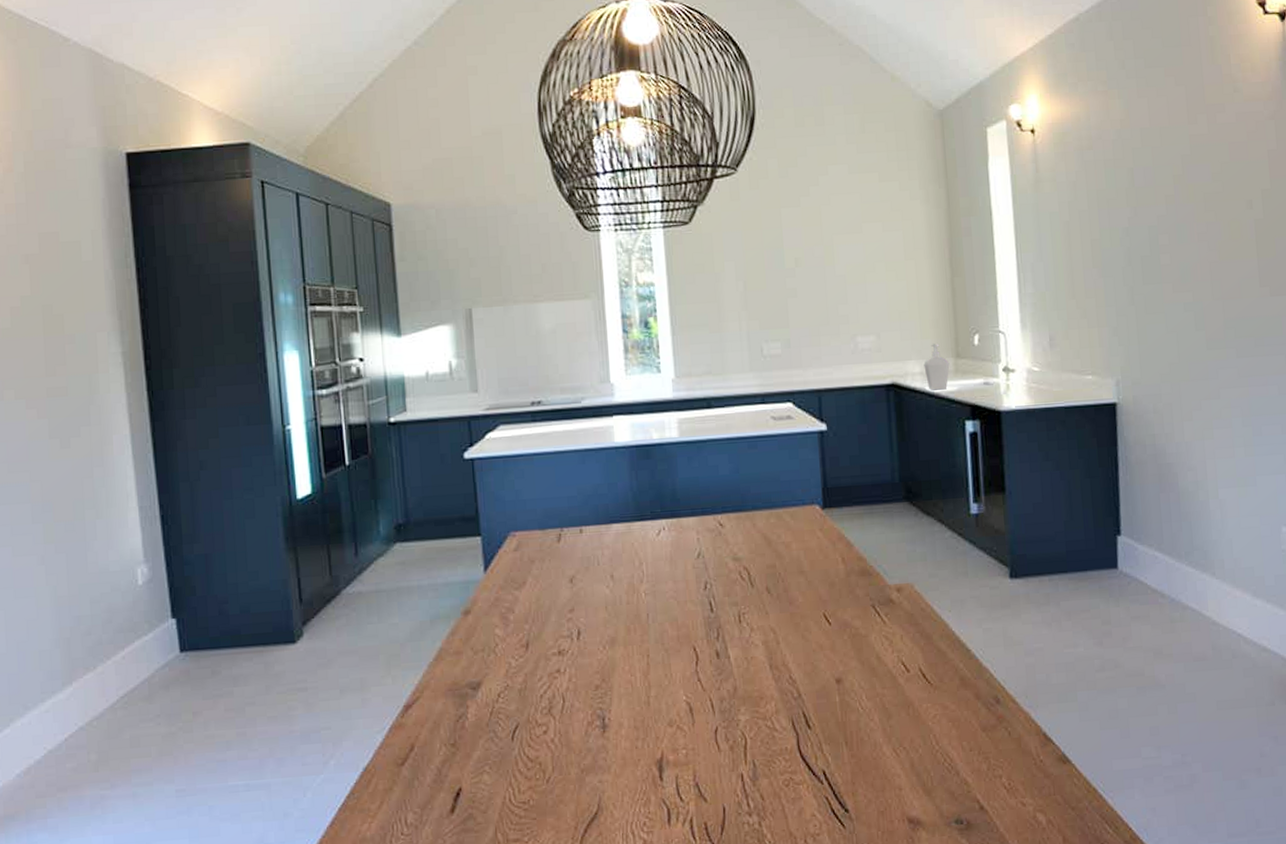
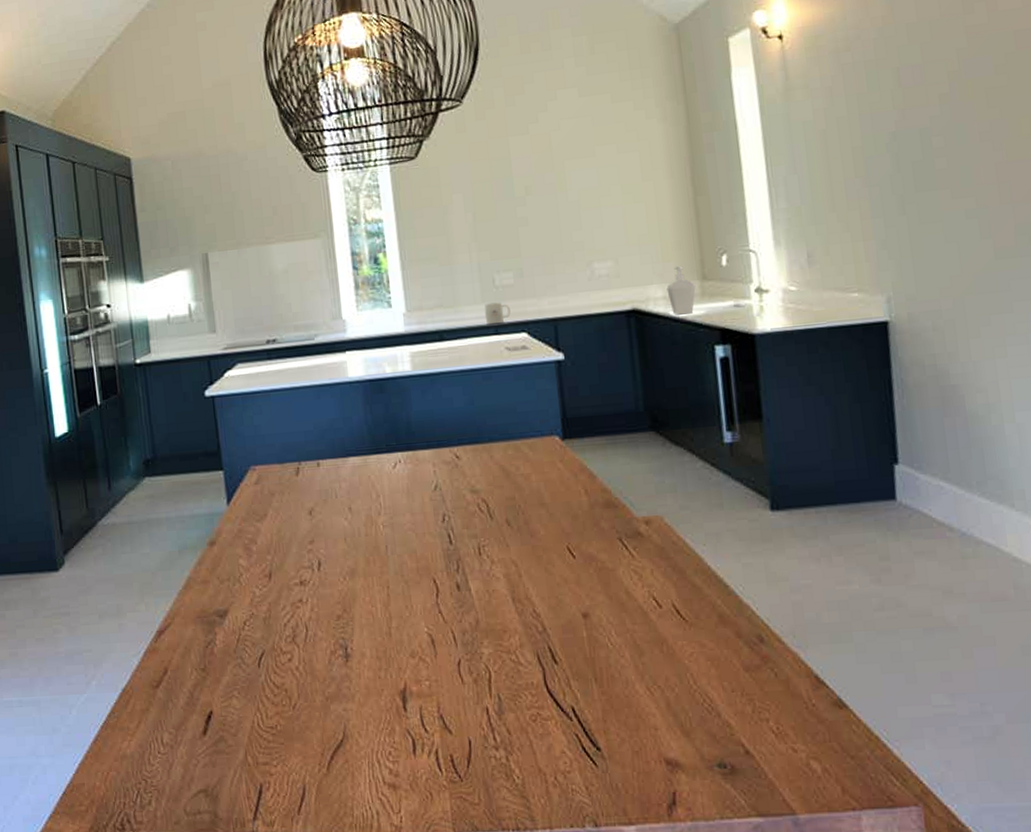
mug: none [751,371,777,394] -> present [484,302,511,325]

